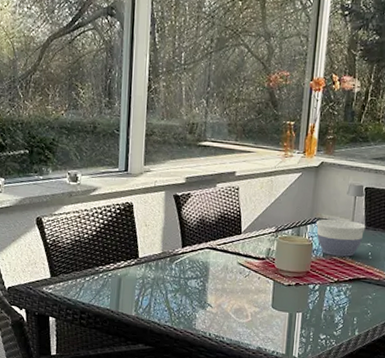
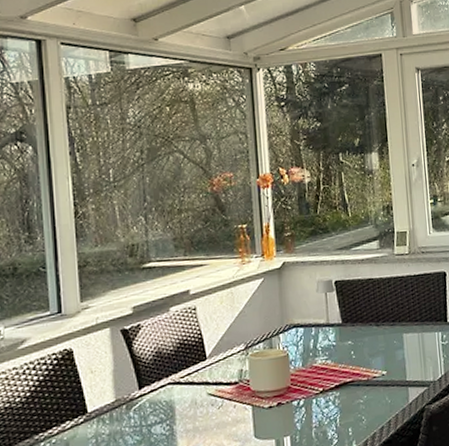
bowl: present [316,219,366,257] -> none [288,320,343,364]

